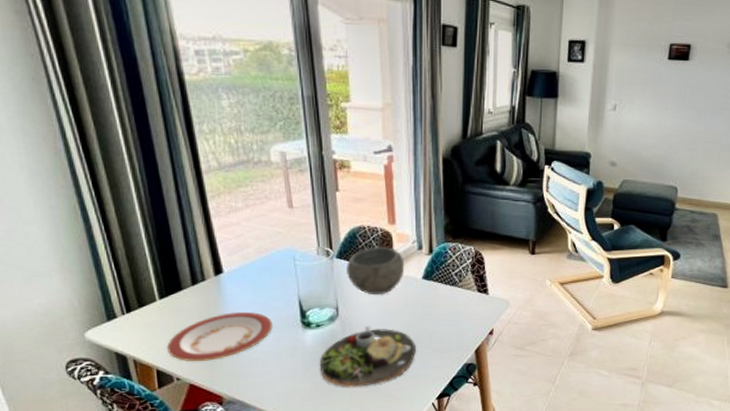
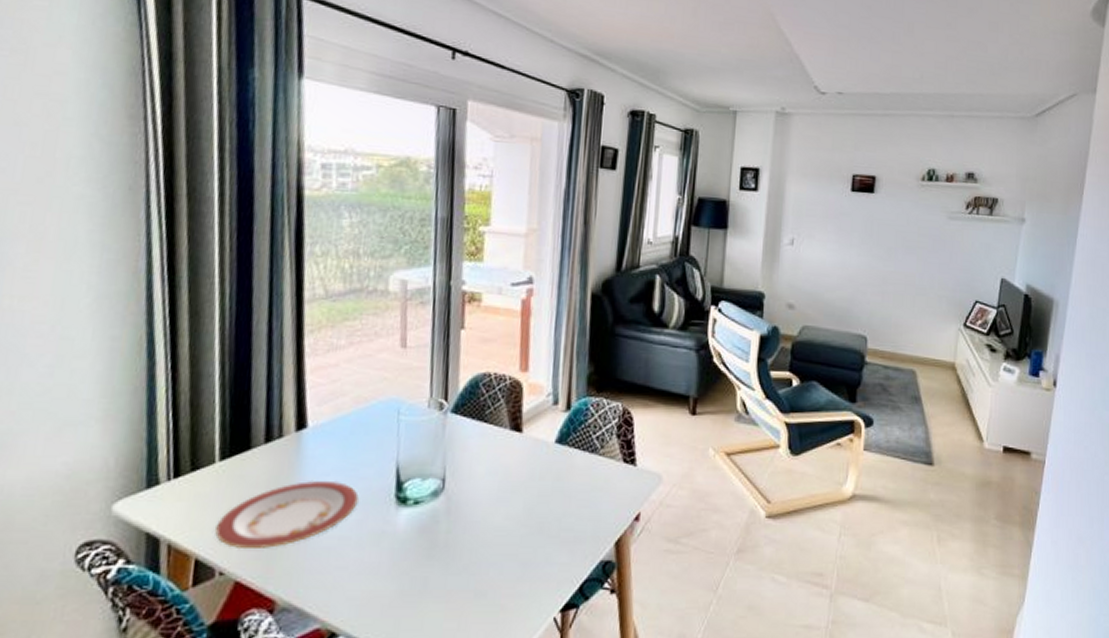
dinner plate: present [319,325,416,387] -> none [411,503,539,591]
bowl: present [346,247,405,295] -> none [461,400,535,463]

